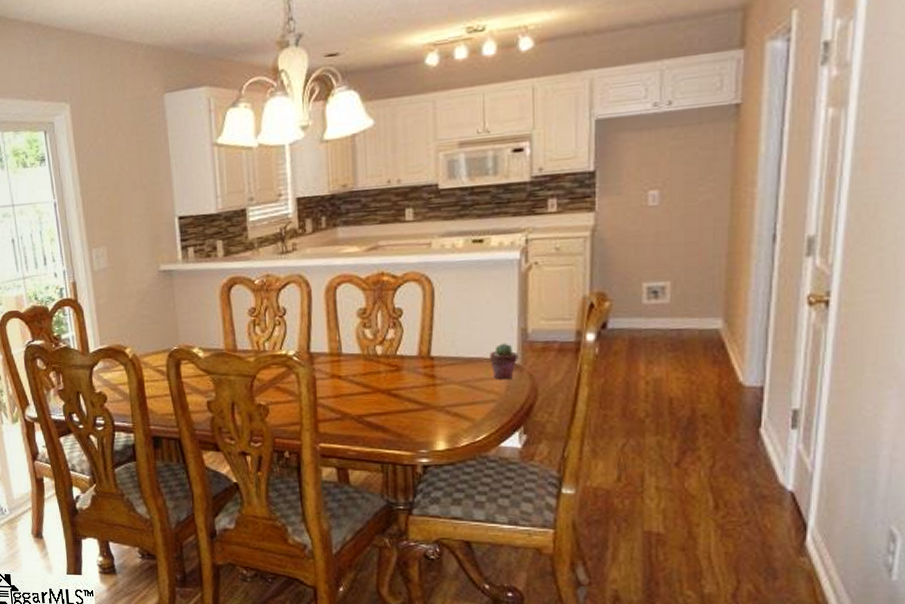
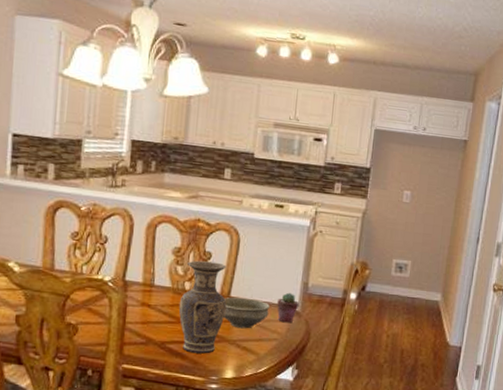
vase: none [372,319,428,425] -> present [178,260,227,354]
bowl: none [424,355,481,392] -> present [223,297,270,329]

